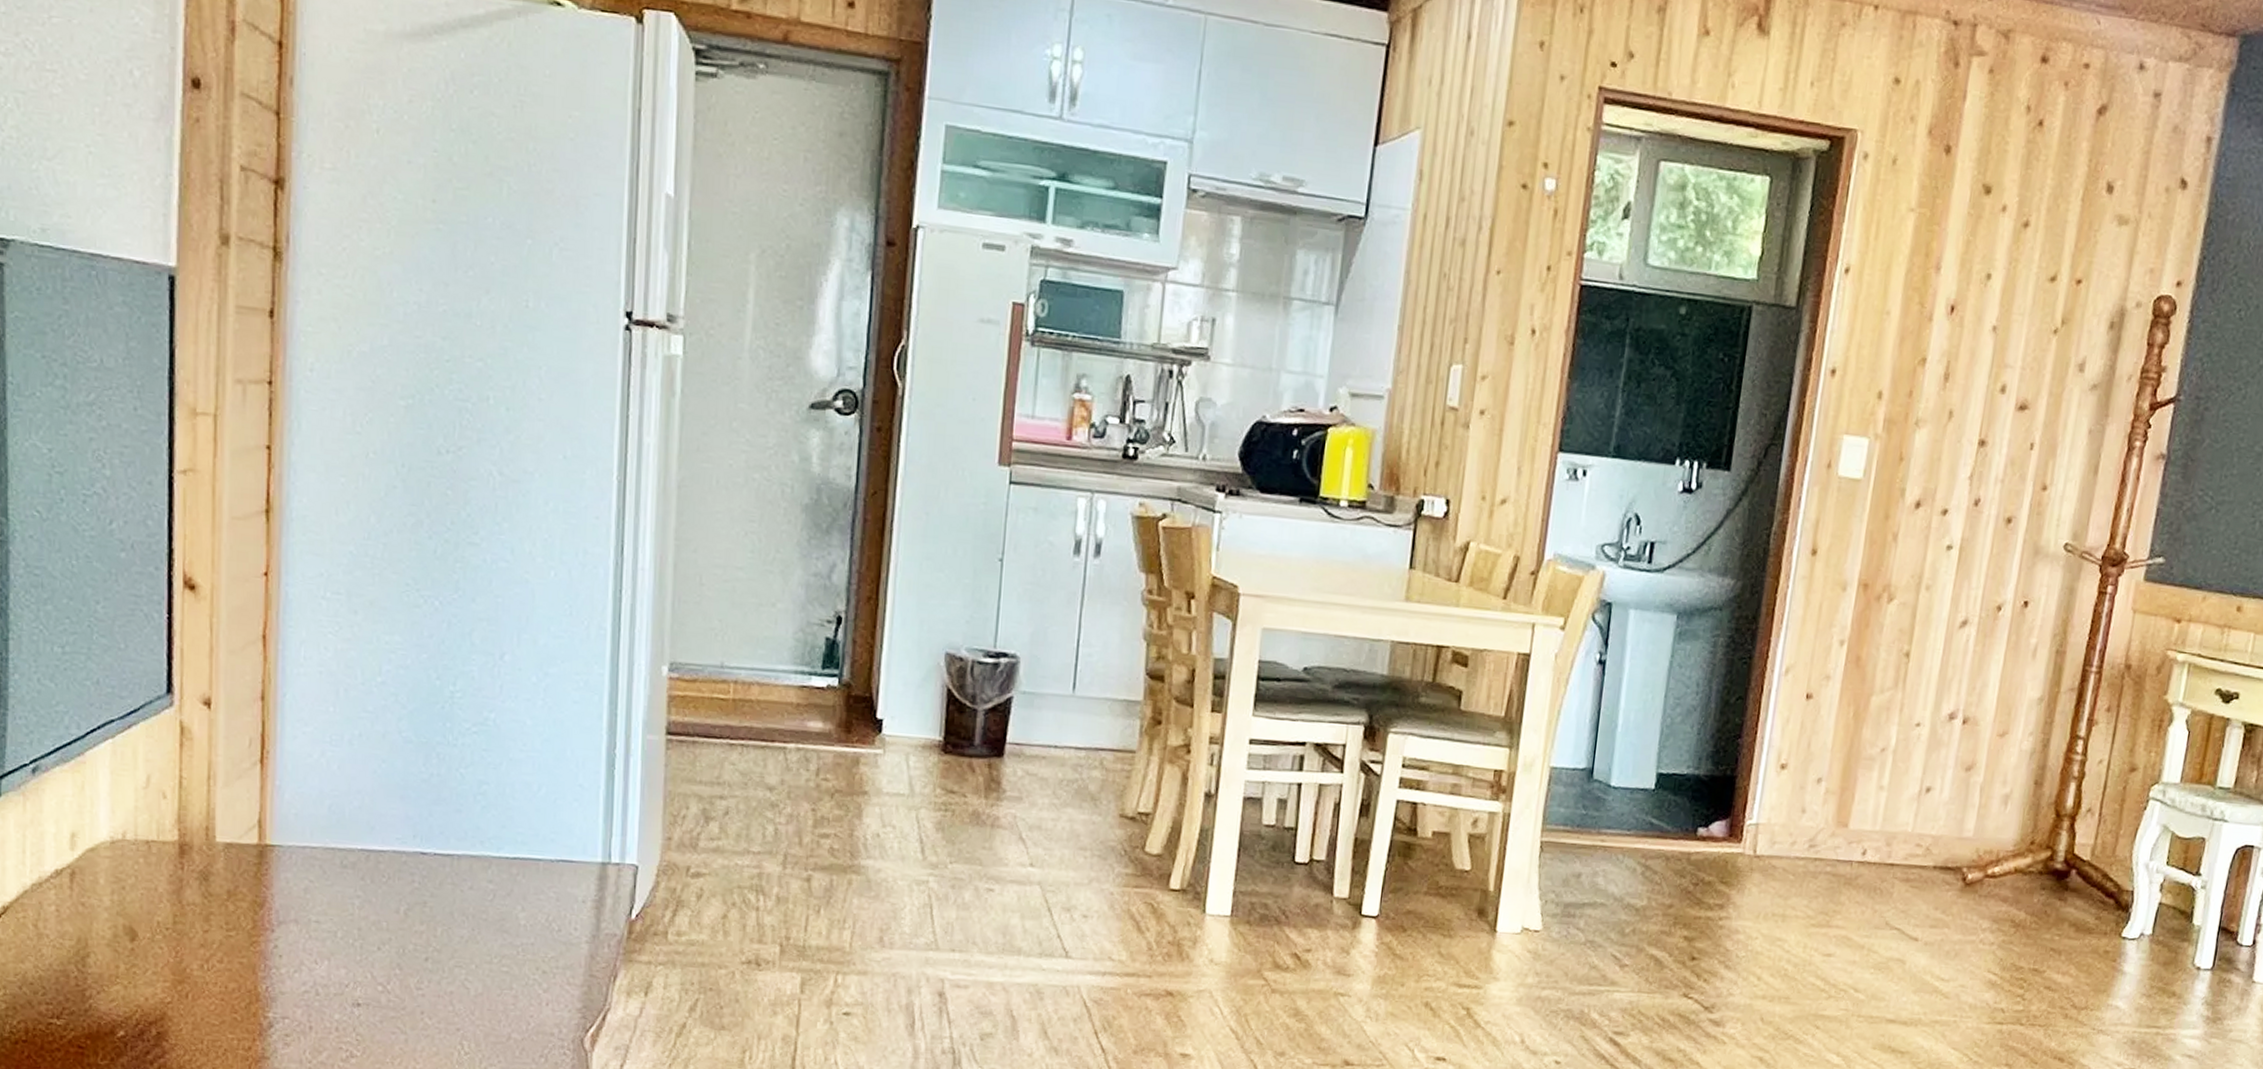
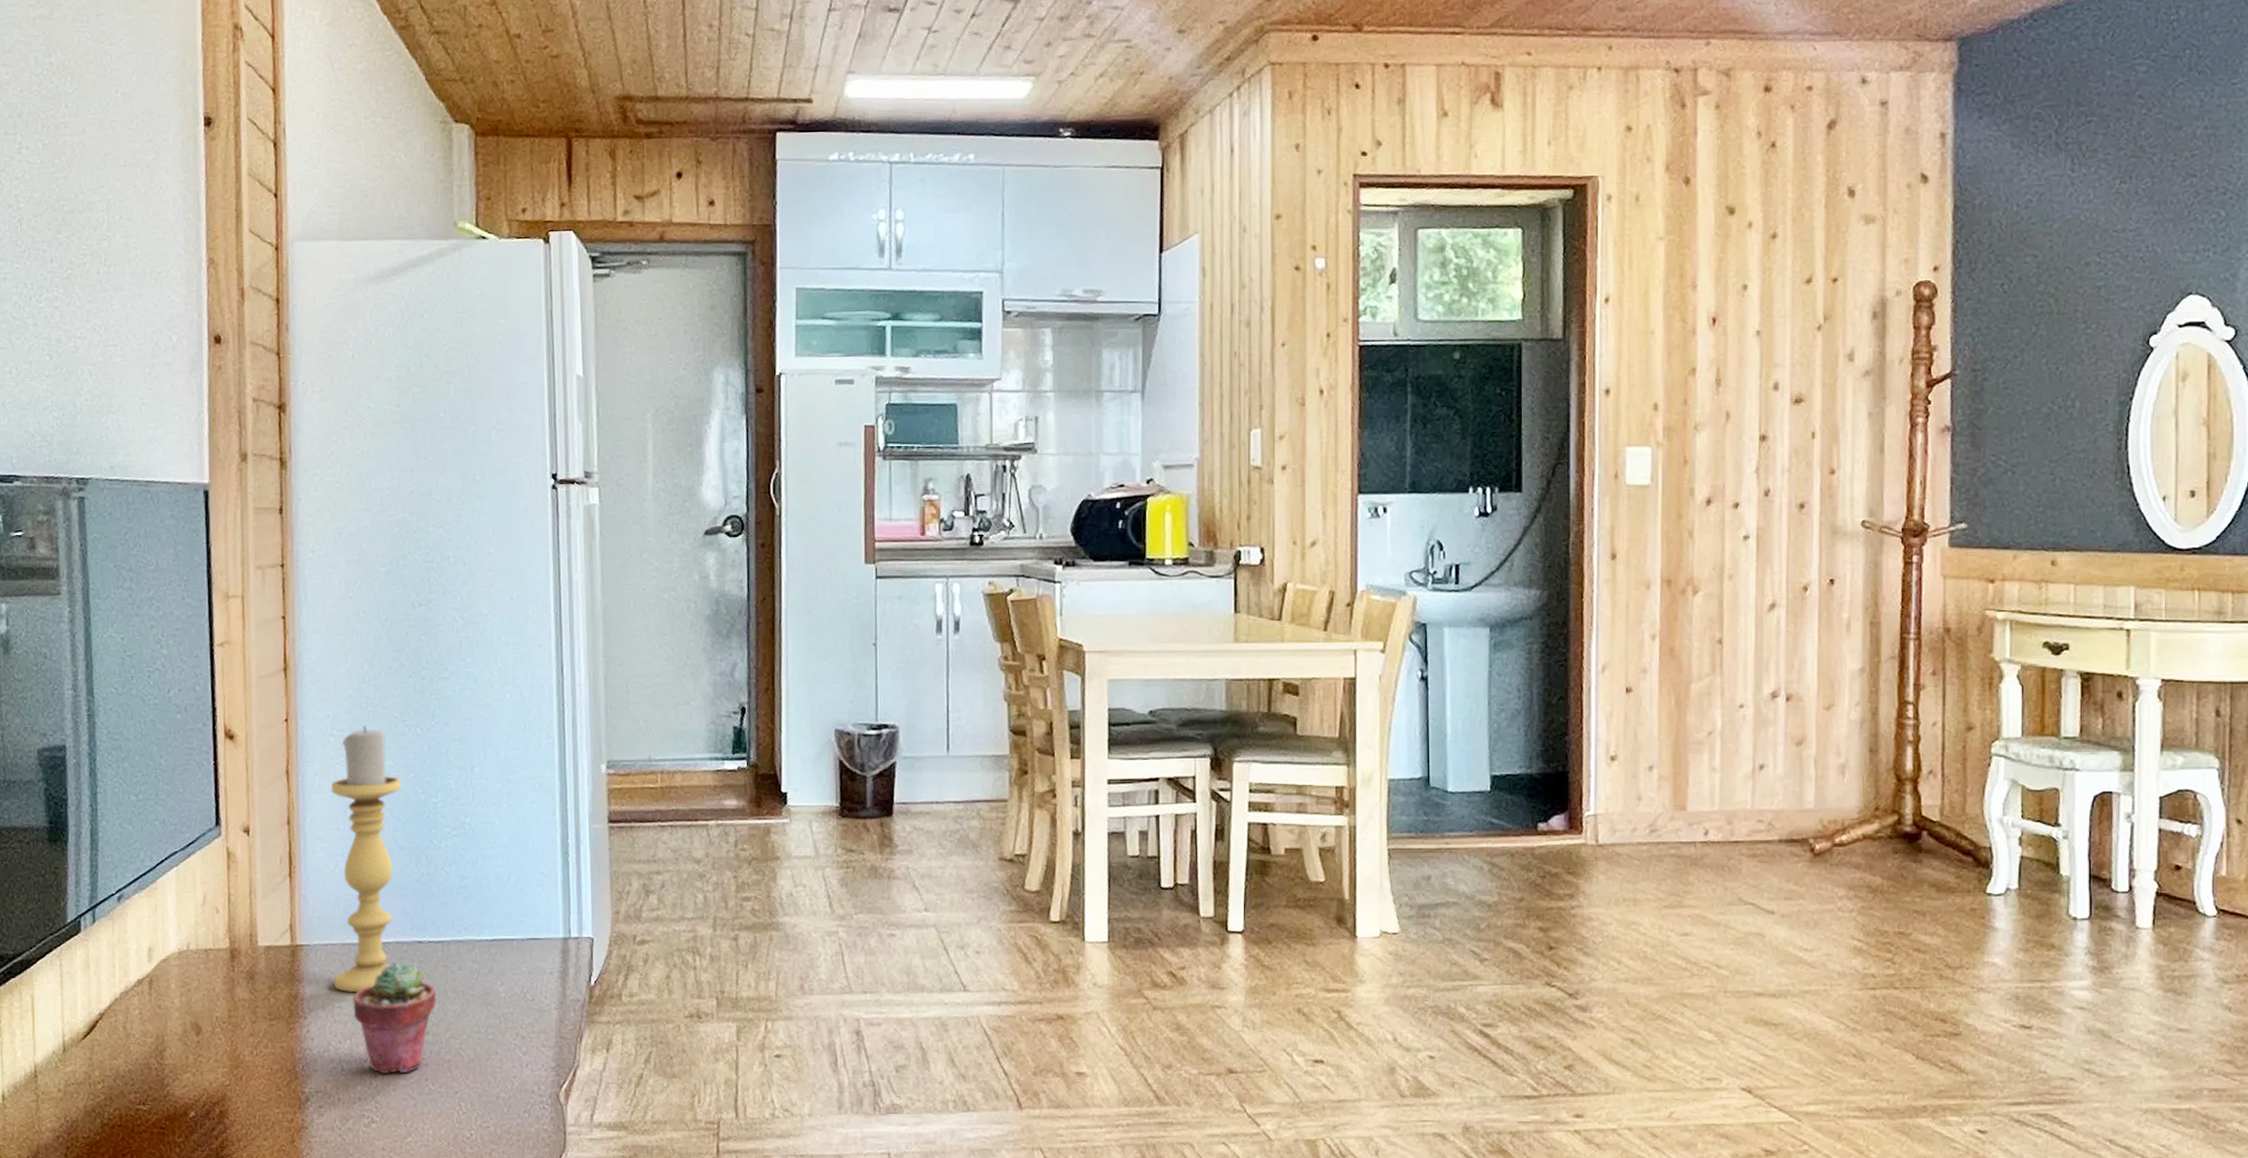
candle holder: none [310,591,411,906] -> present [331,726,401,993]
potted succulent: none [333,874,441,1004] -> present [352,962,437,1075]

